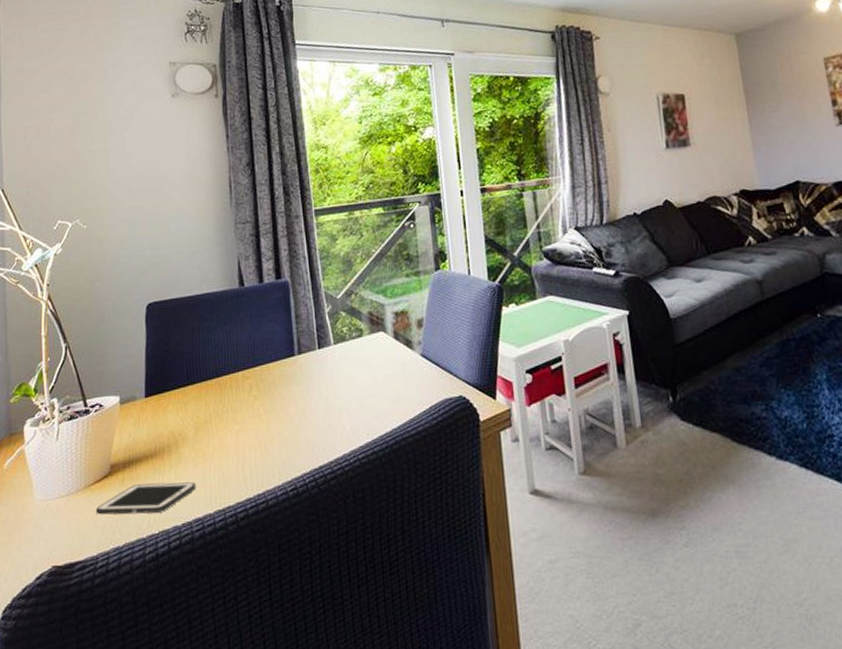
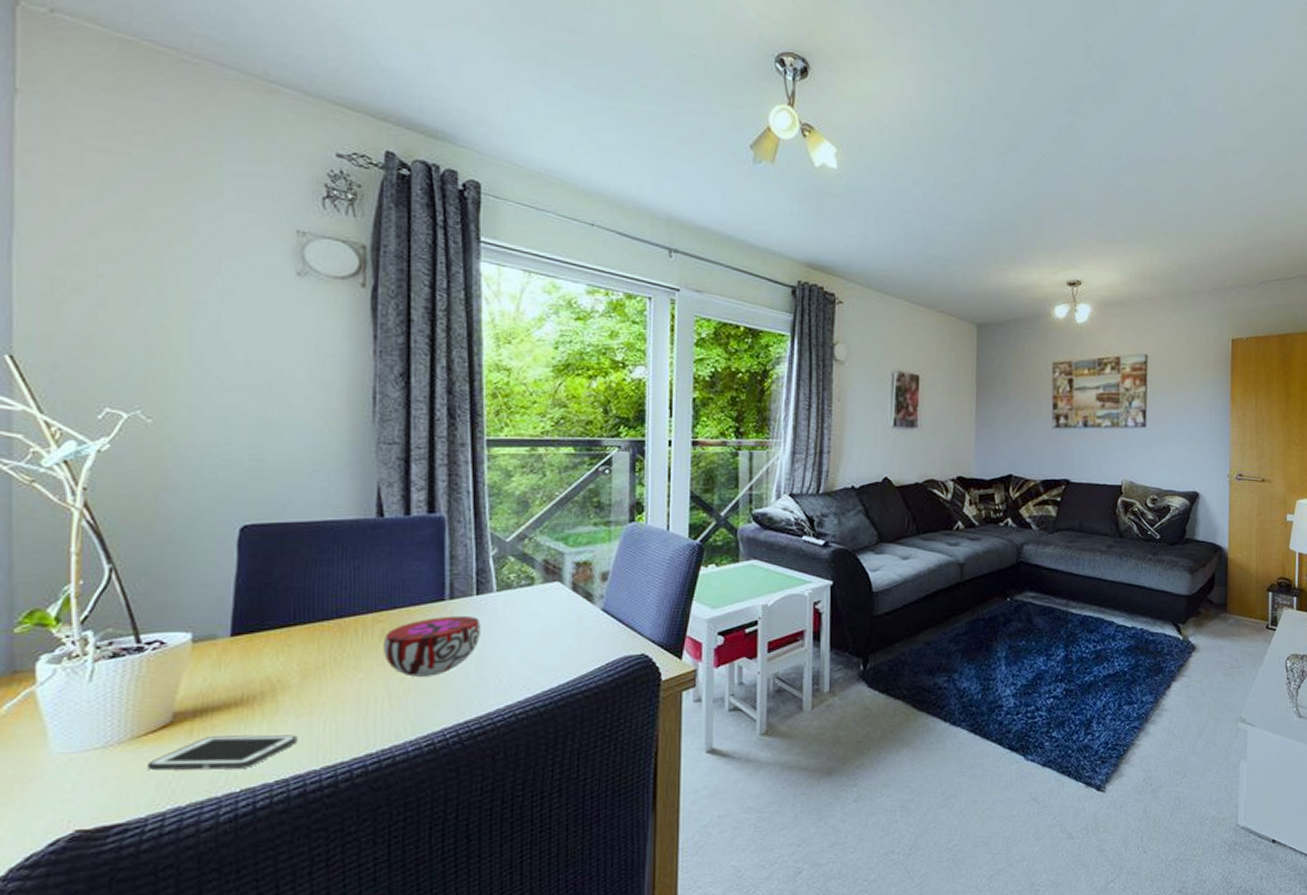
decorative bowl: none [251,368,325,427] -> present [382,615,481,677]

